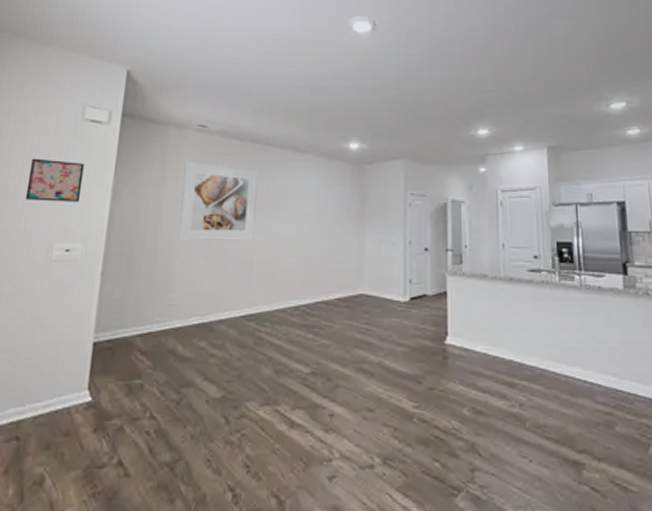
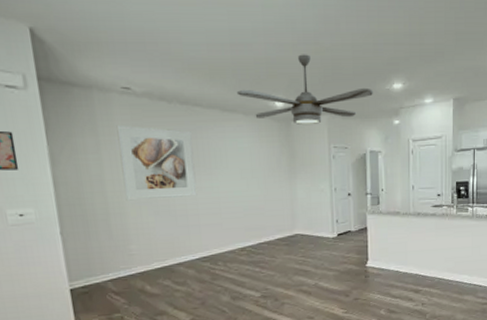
ceiling fan: none [310,98,456,168] -> present [236,54,373,124]

